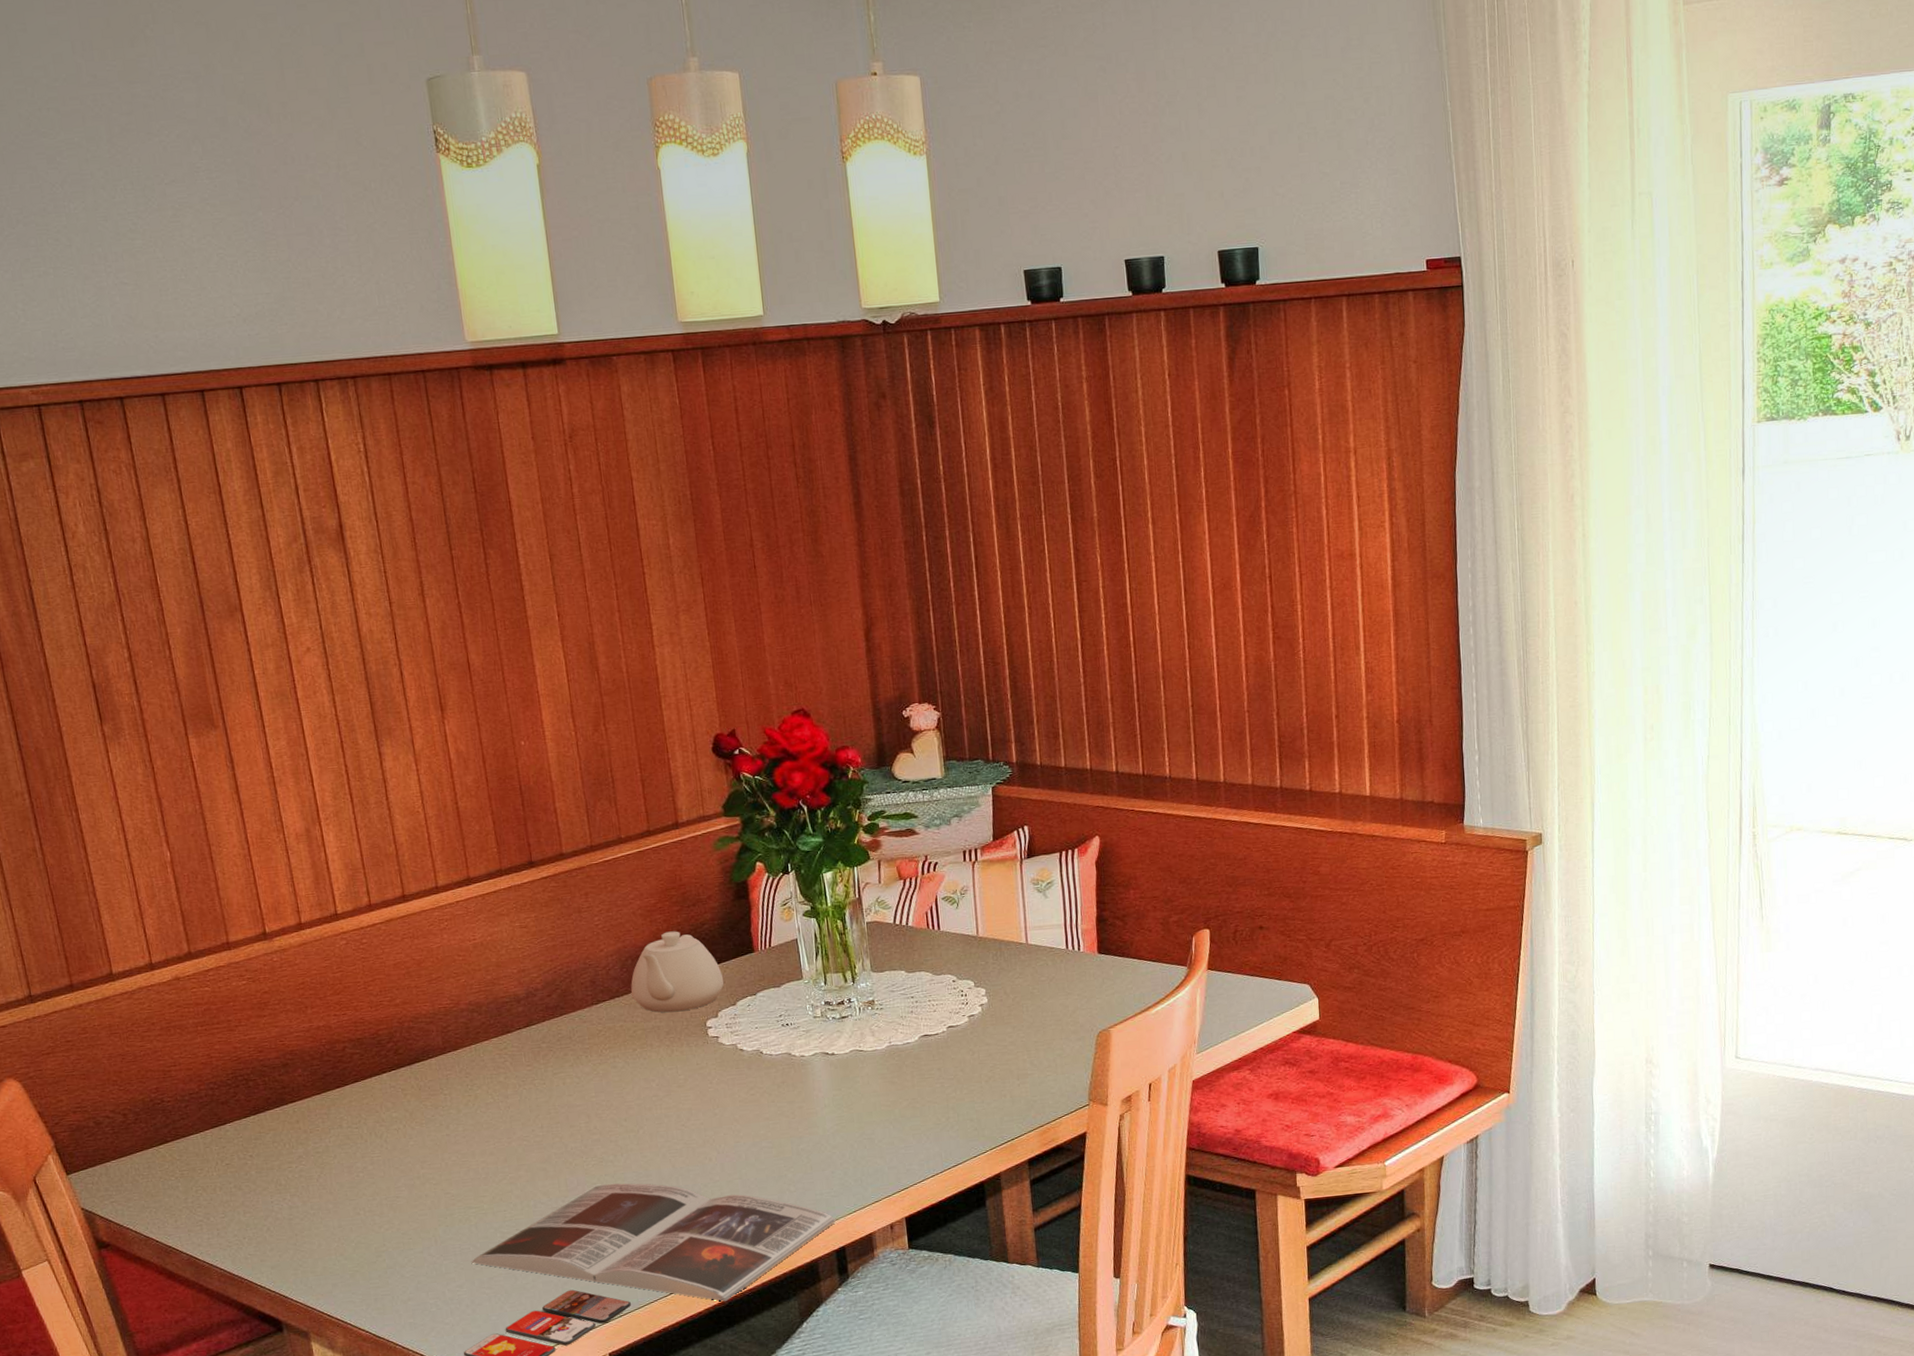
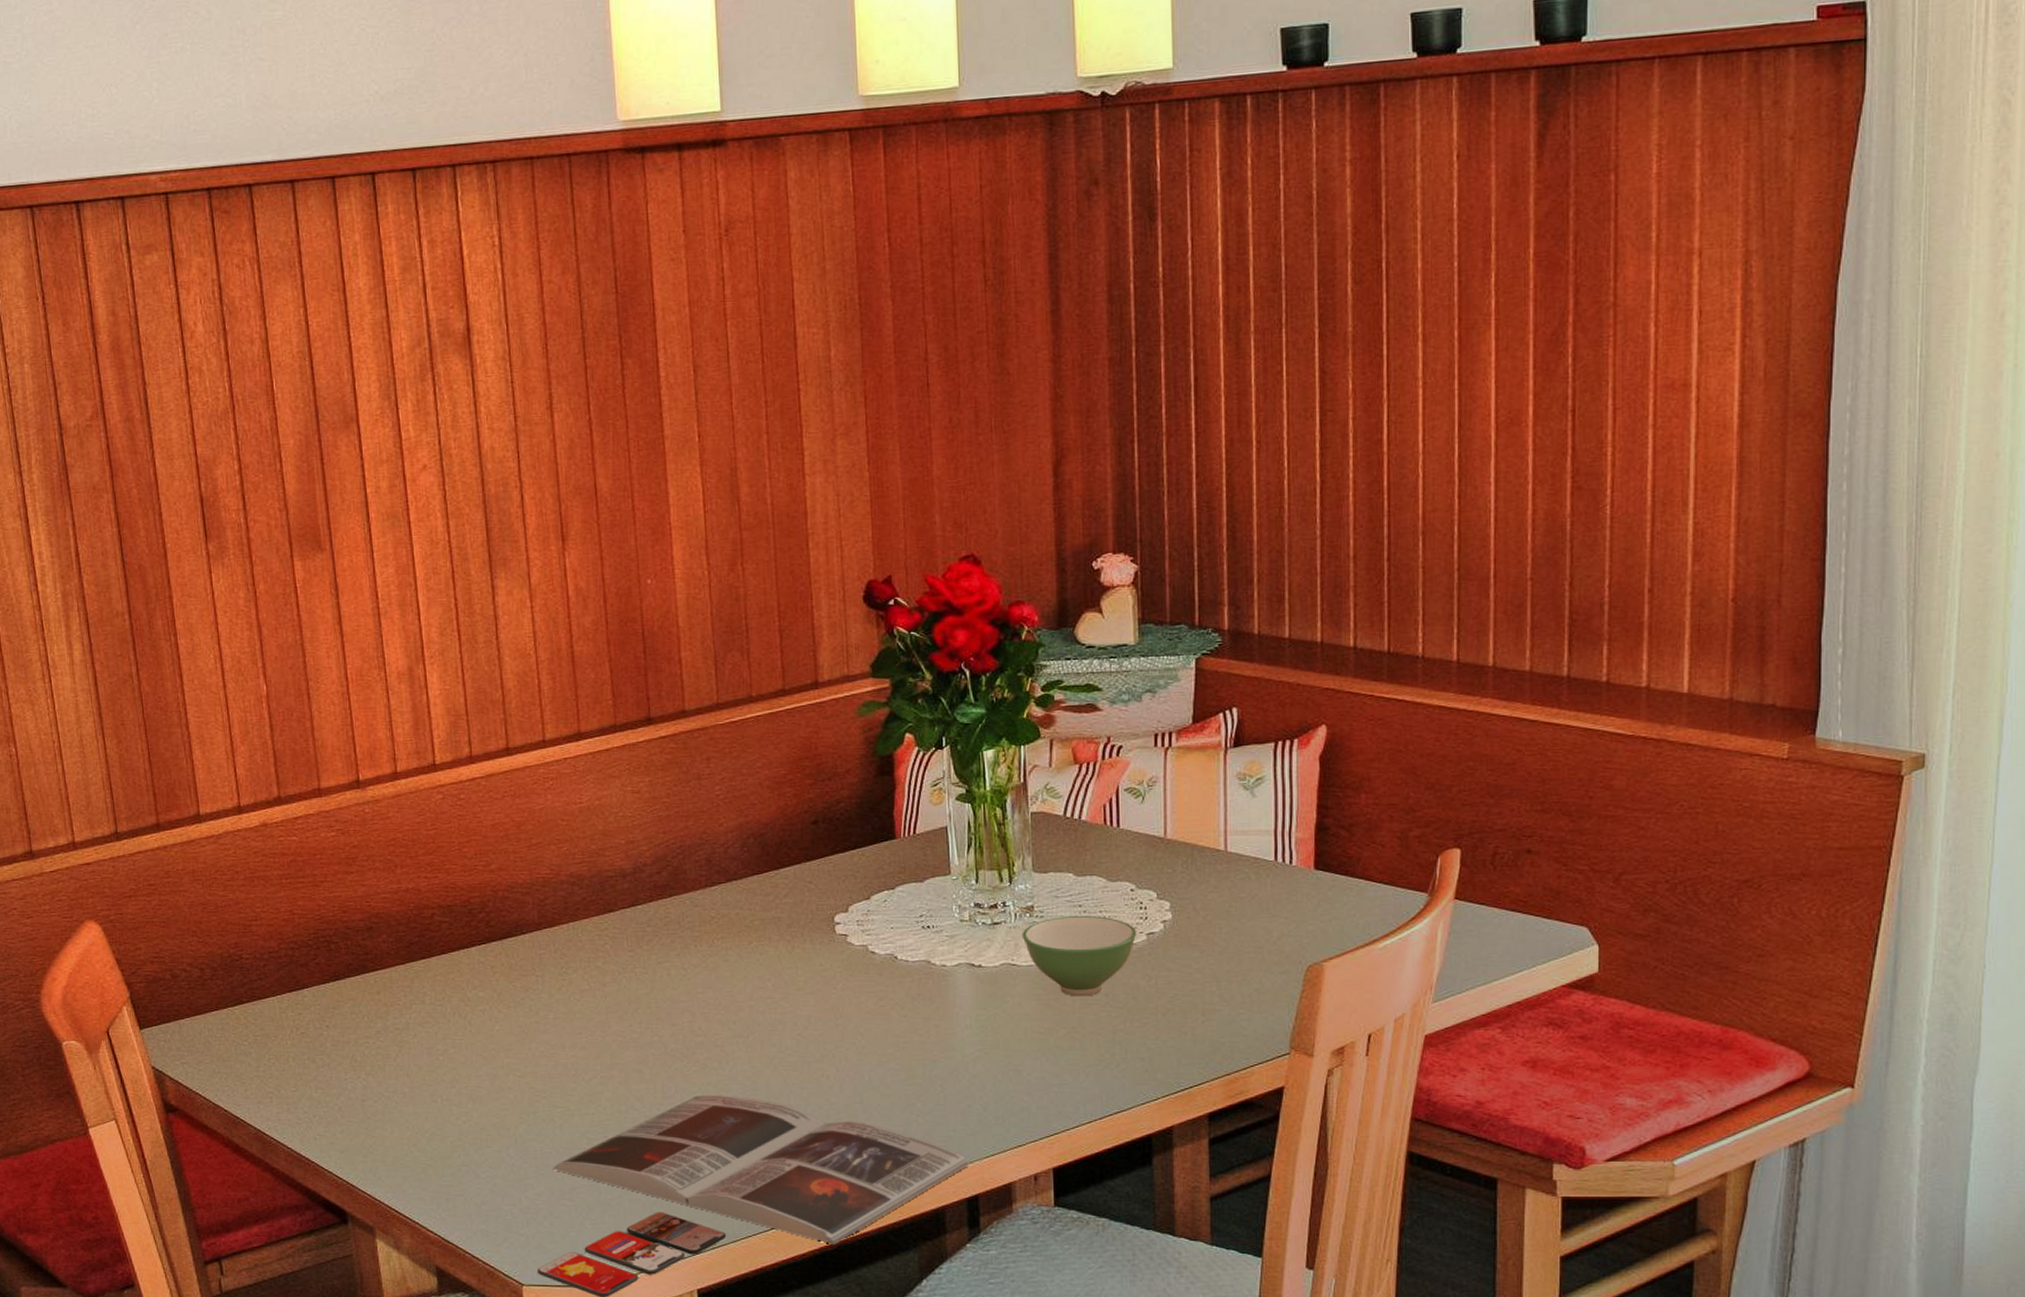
teapot: present [630,931,724,1013] -> none [750,808,858,903]
bowl: none [866,1004,961,1073] -> present [1021,916,1137,997]

